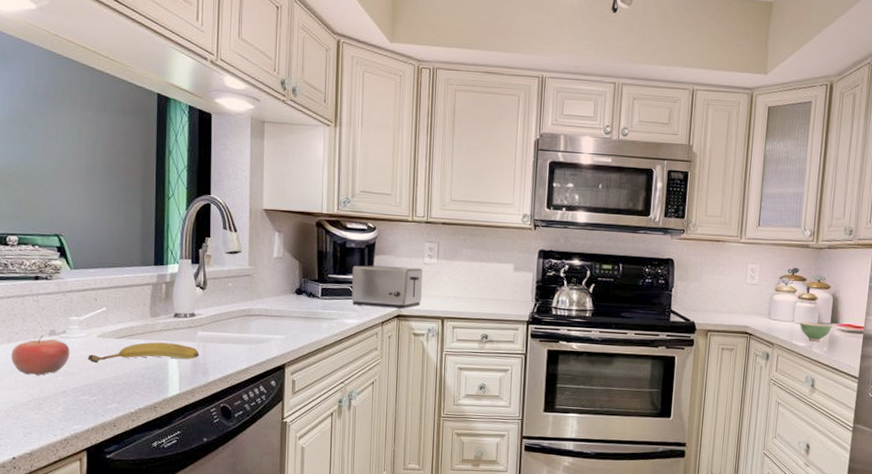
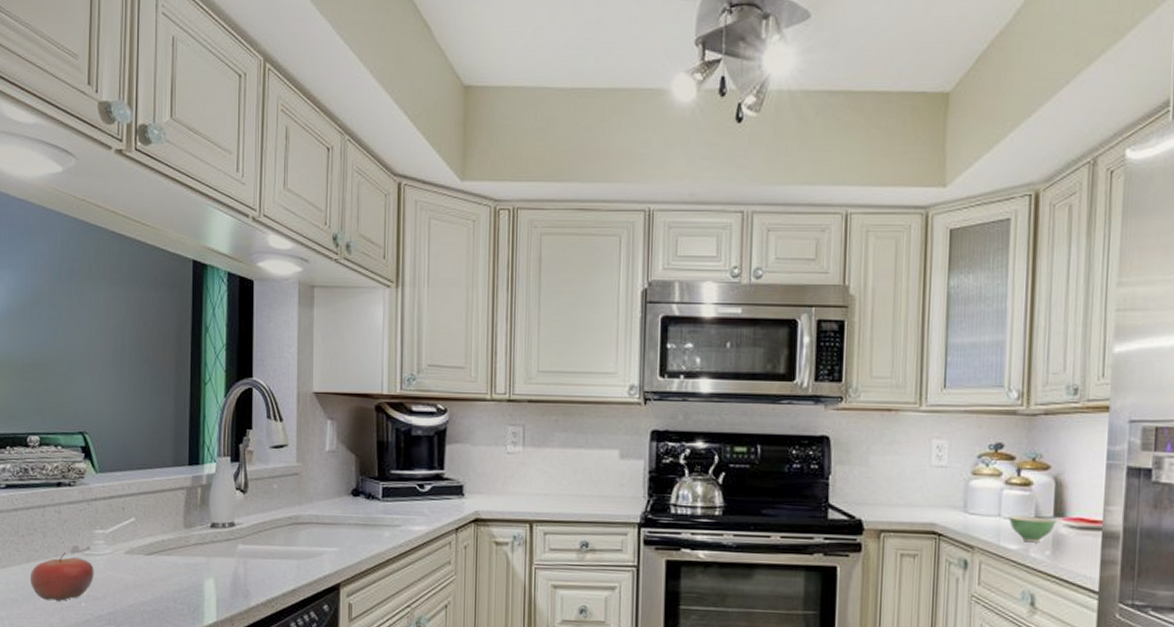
fruit: present [88,342,200,364] -> none [114,558,240,586]
toaster: present [351,265,422,310] -> none [418,456,505,512]

